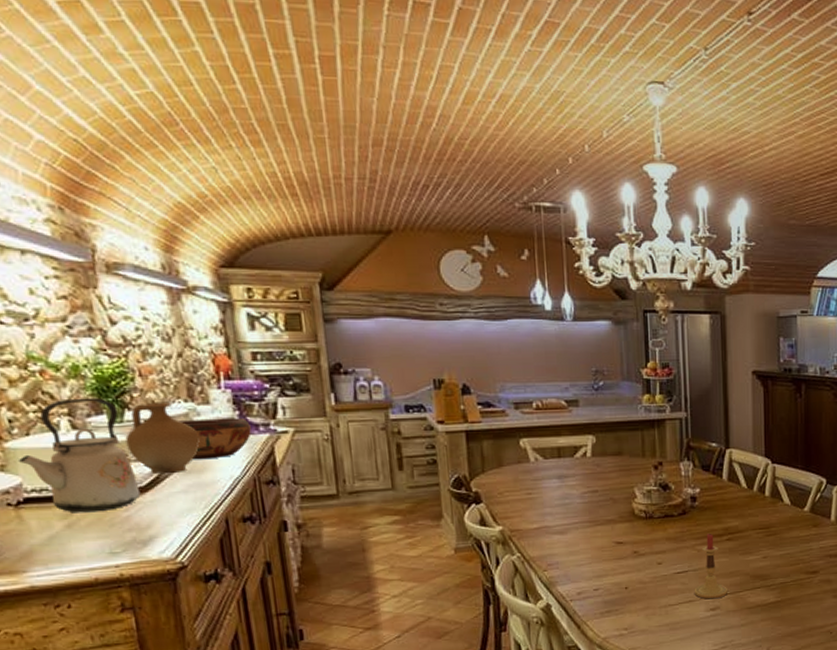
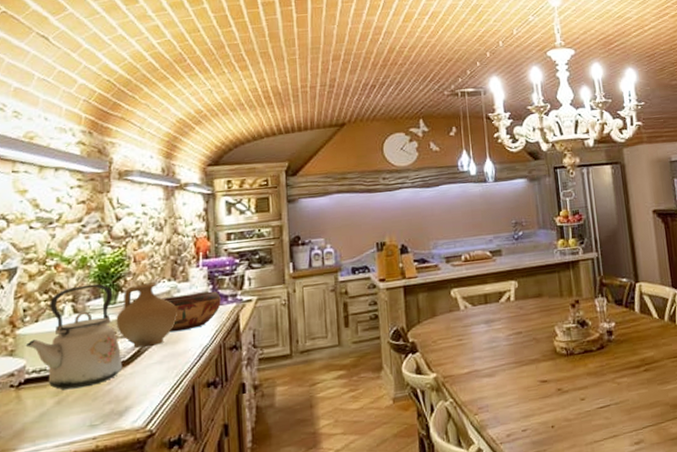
candlestick: present [694,534,729,600] -> none [617,366,651,433]

